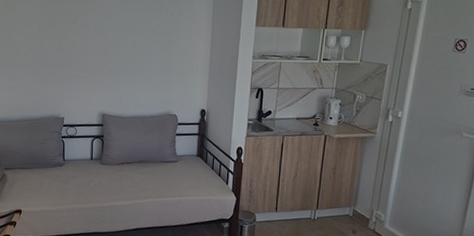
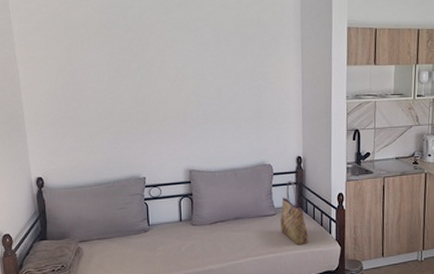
tote bag: none [181,131,206,192] -> present [281,181,308,245]

